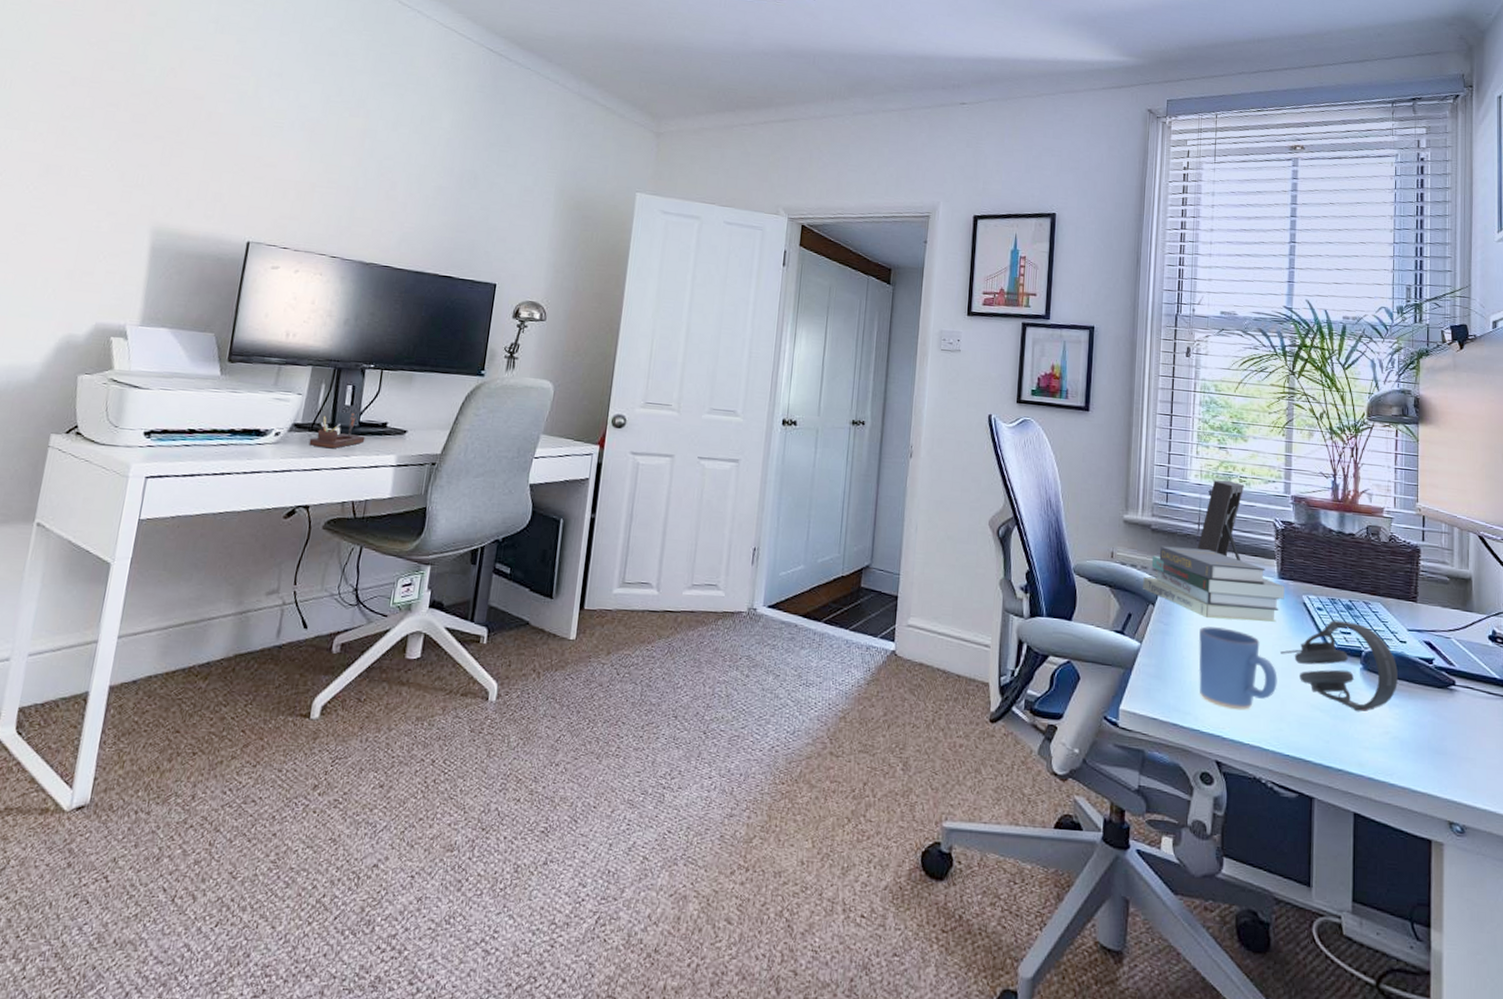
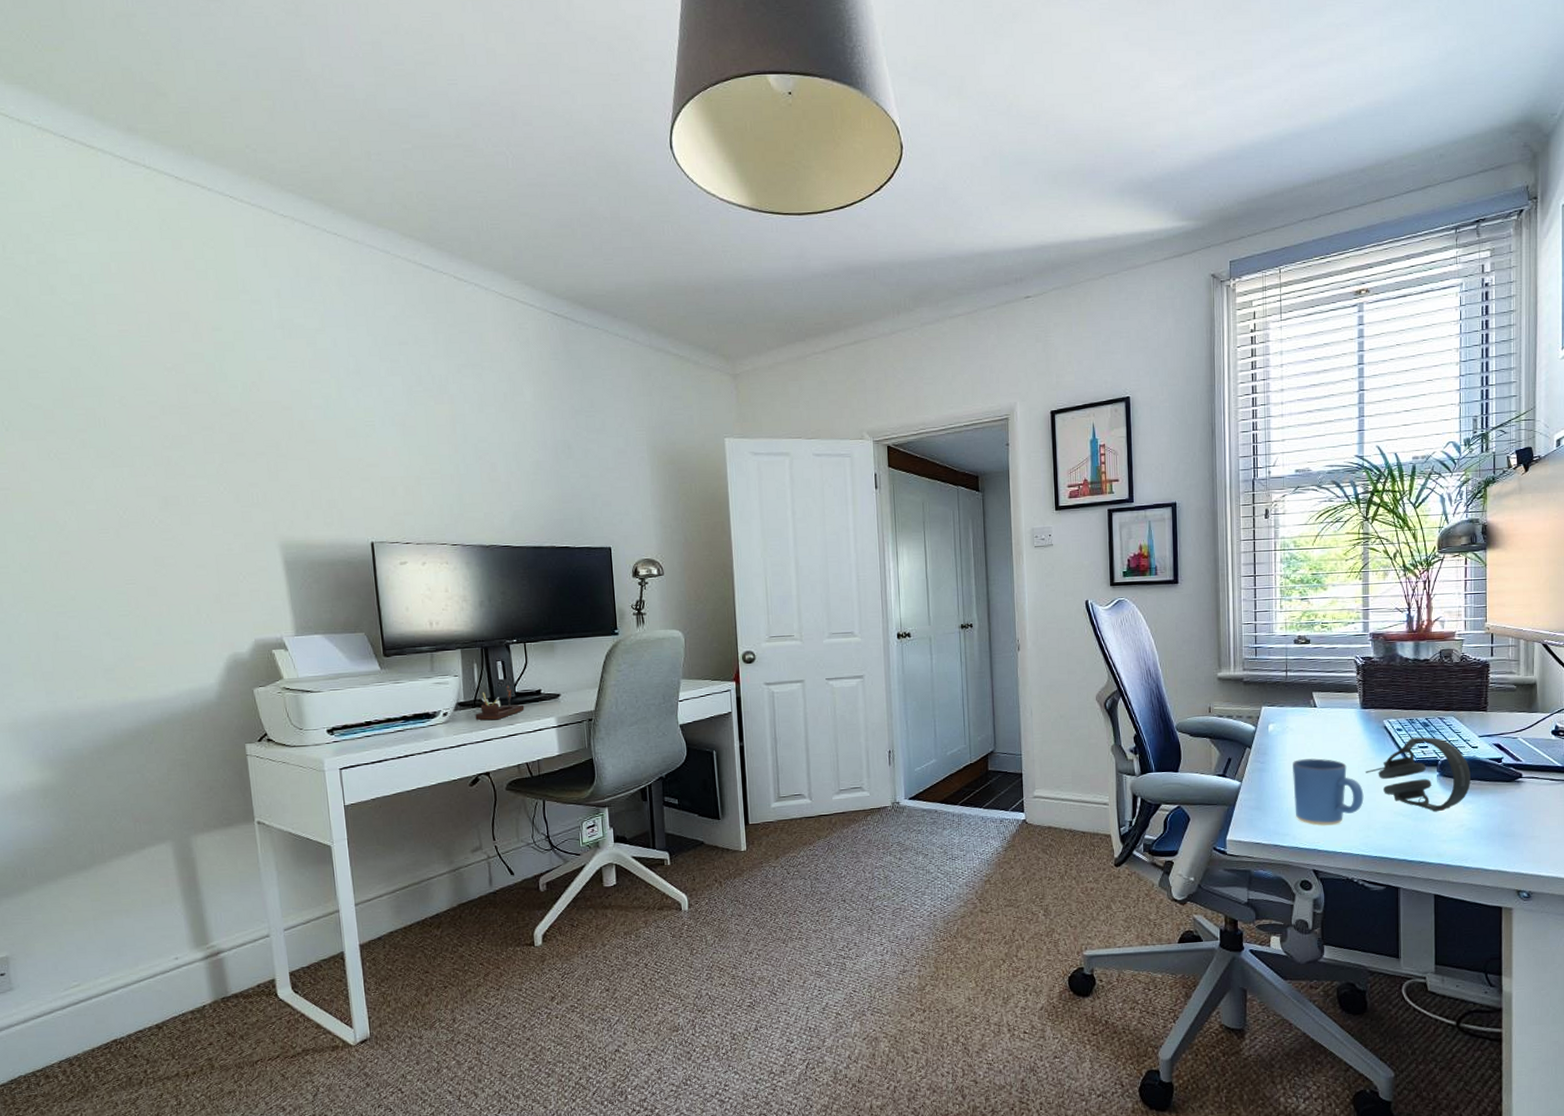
books: present [1143,545,1285,622] -> none [1239,693,1367,752]
picture frame: present [1198,480,1244,562] -> none [1286,628,1327,699]

